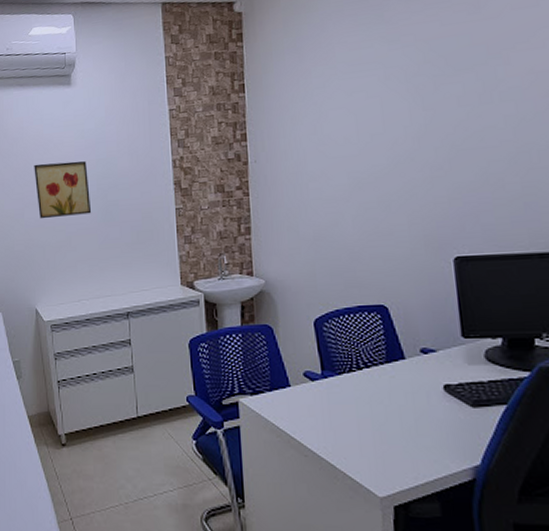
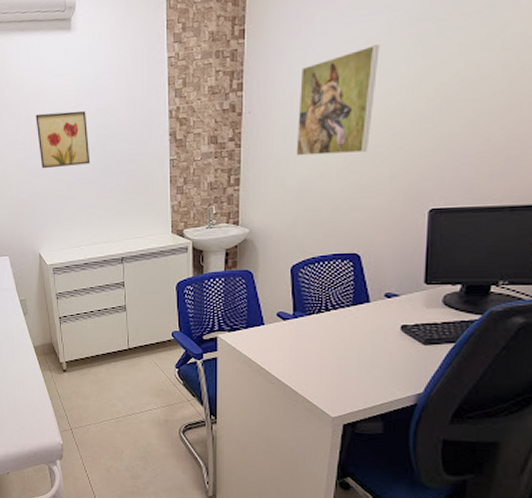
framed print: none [304,97,382,205] -> present [296,44,380,156]

